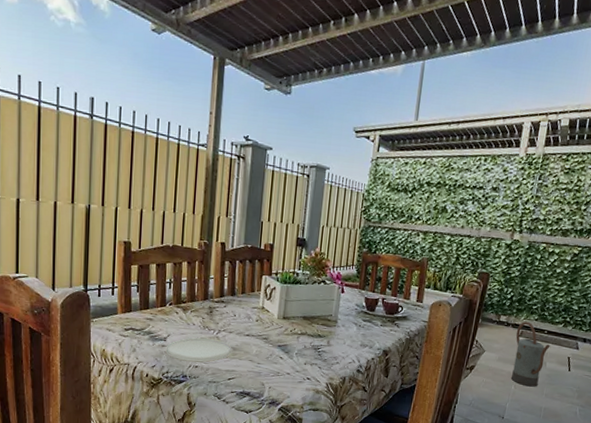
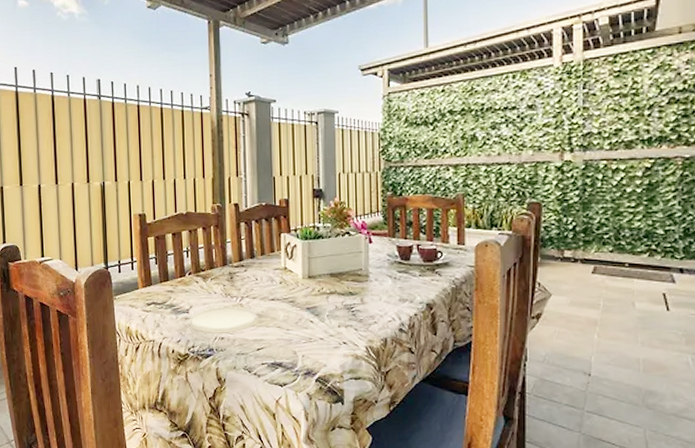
watering can: present [511,321,551,387] -> none [587,254,636,334]

